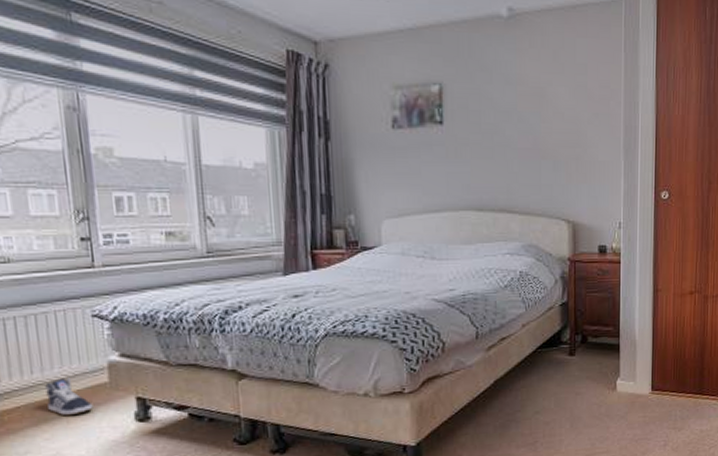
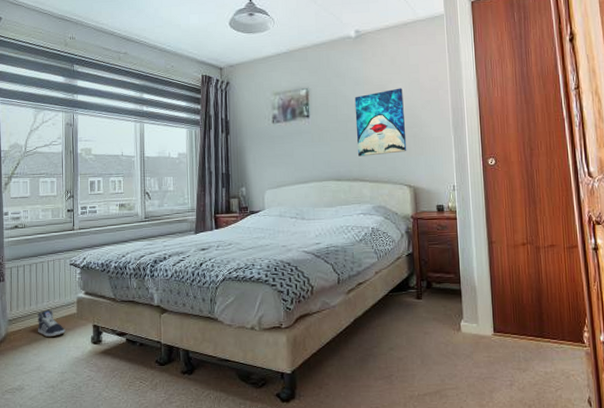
wall art: none [504,93,567,181] -> present [354,88,407,157]

